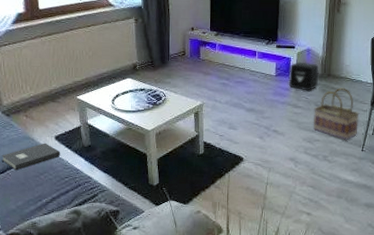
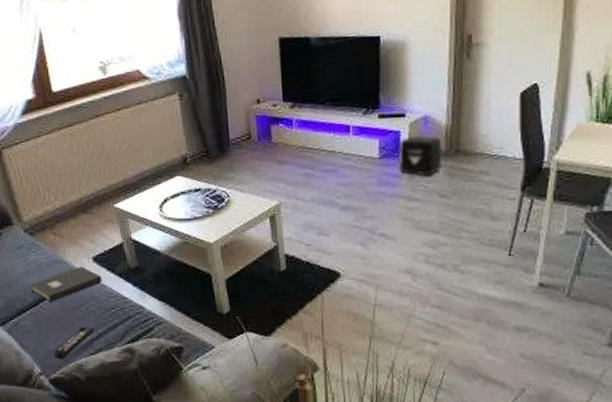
remote control: none [13,192,50,218] -> present [53,327,95,360]
basket: present [313,87,360,140] -> none [436,168,504,242]

